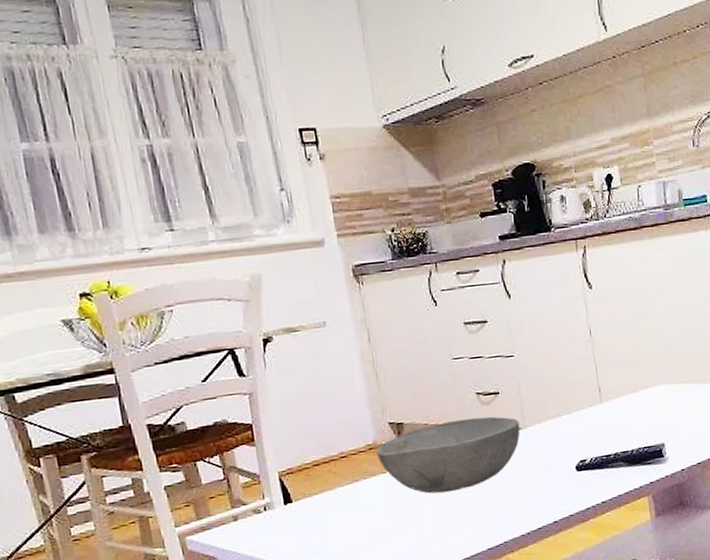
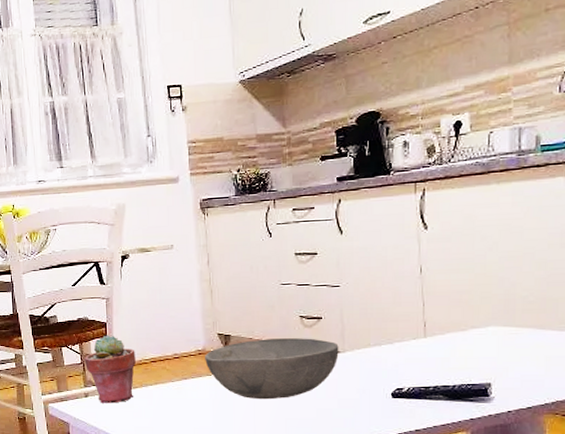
potted succulent: none [228,439,296,526] -> present [84,335,136,403]

